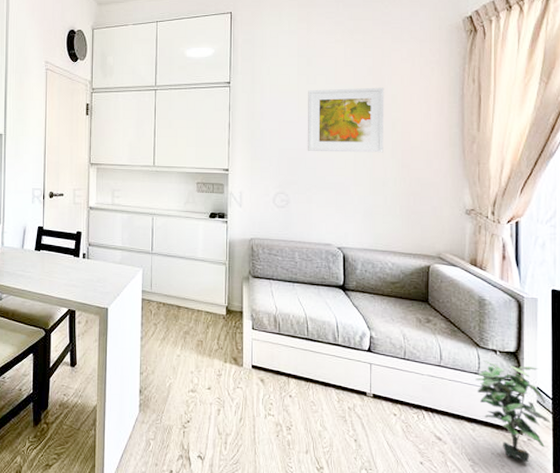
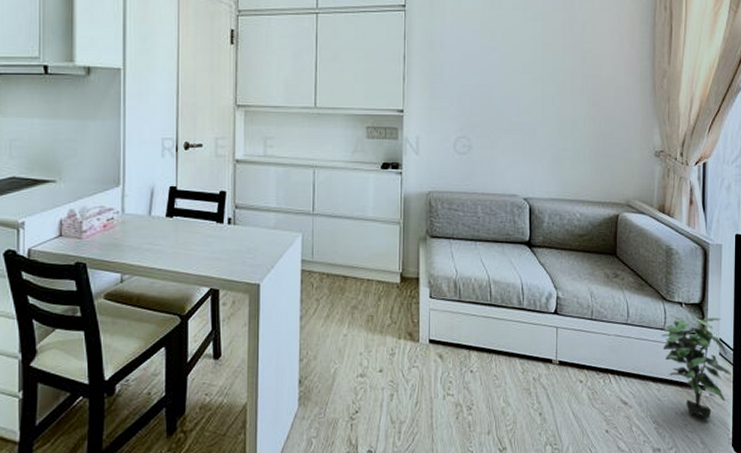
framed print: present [307,87,384,153] -> none [491,14,575,89]

